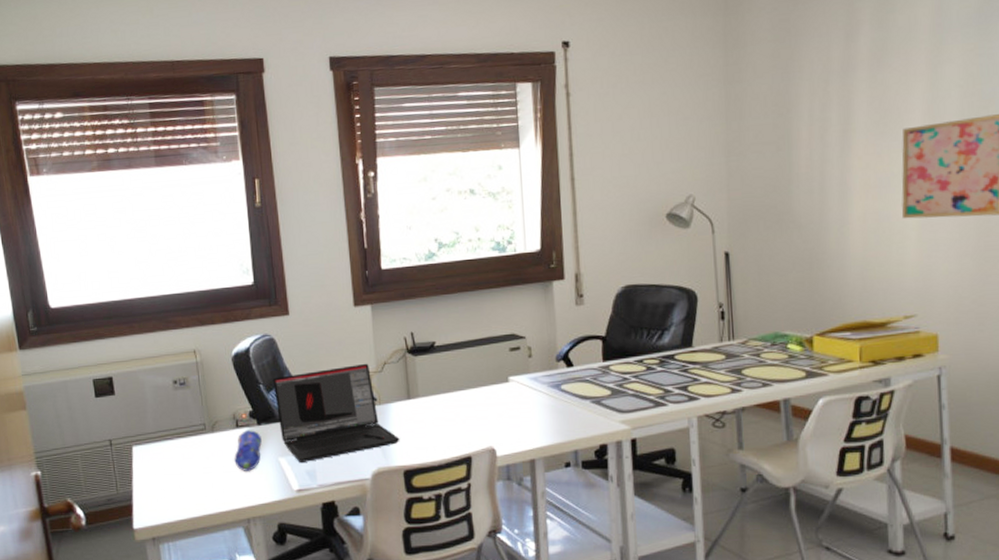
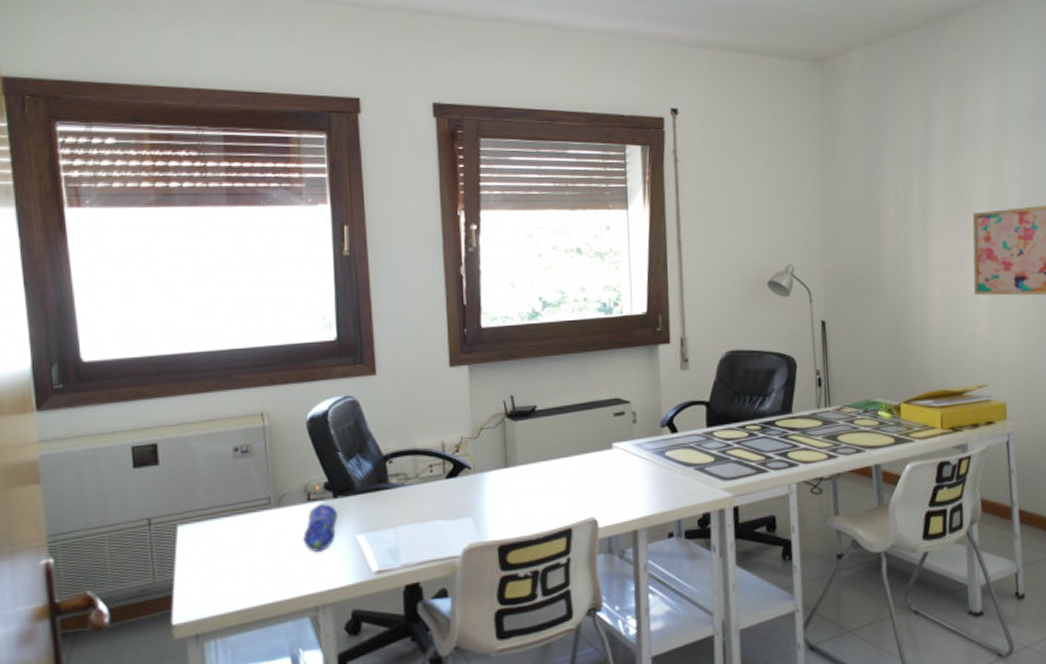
laptop: present [272,363,400,462] -> none [353,428,495,540]

